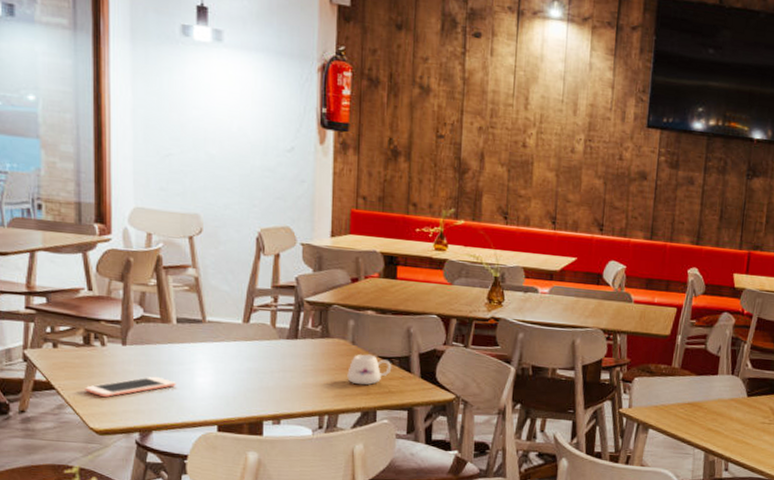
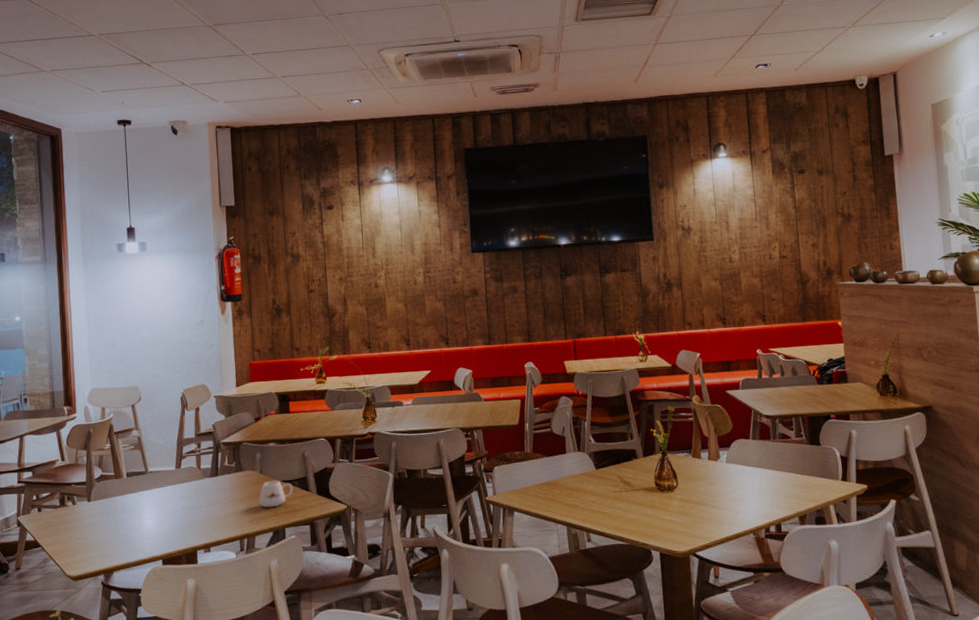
cell phone: present [85,376,176,398] -> none [62,524,129,548]

